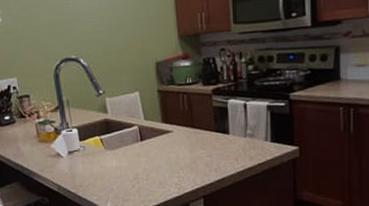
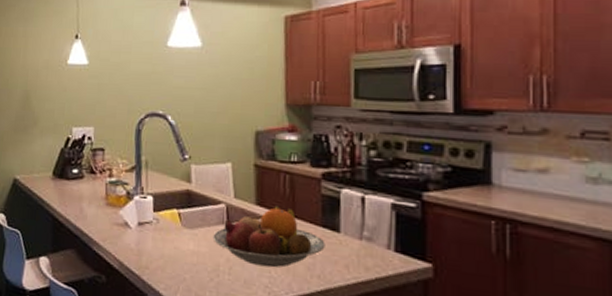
fruit bowl: none [130,121,219,170] -> present [212,206,325,268]

